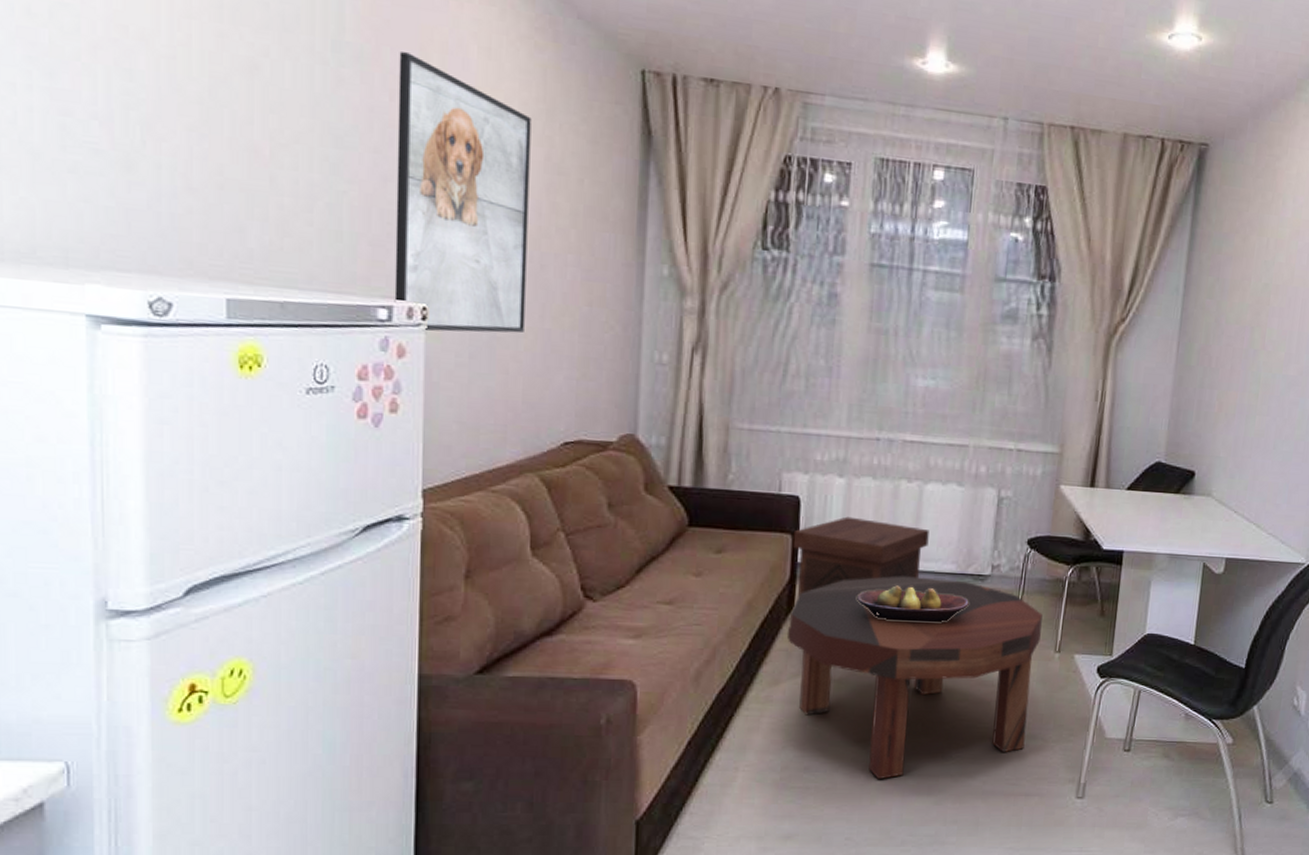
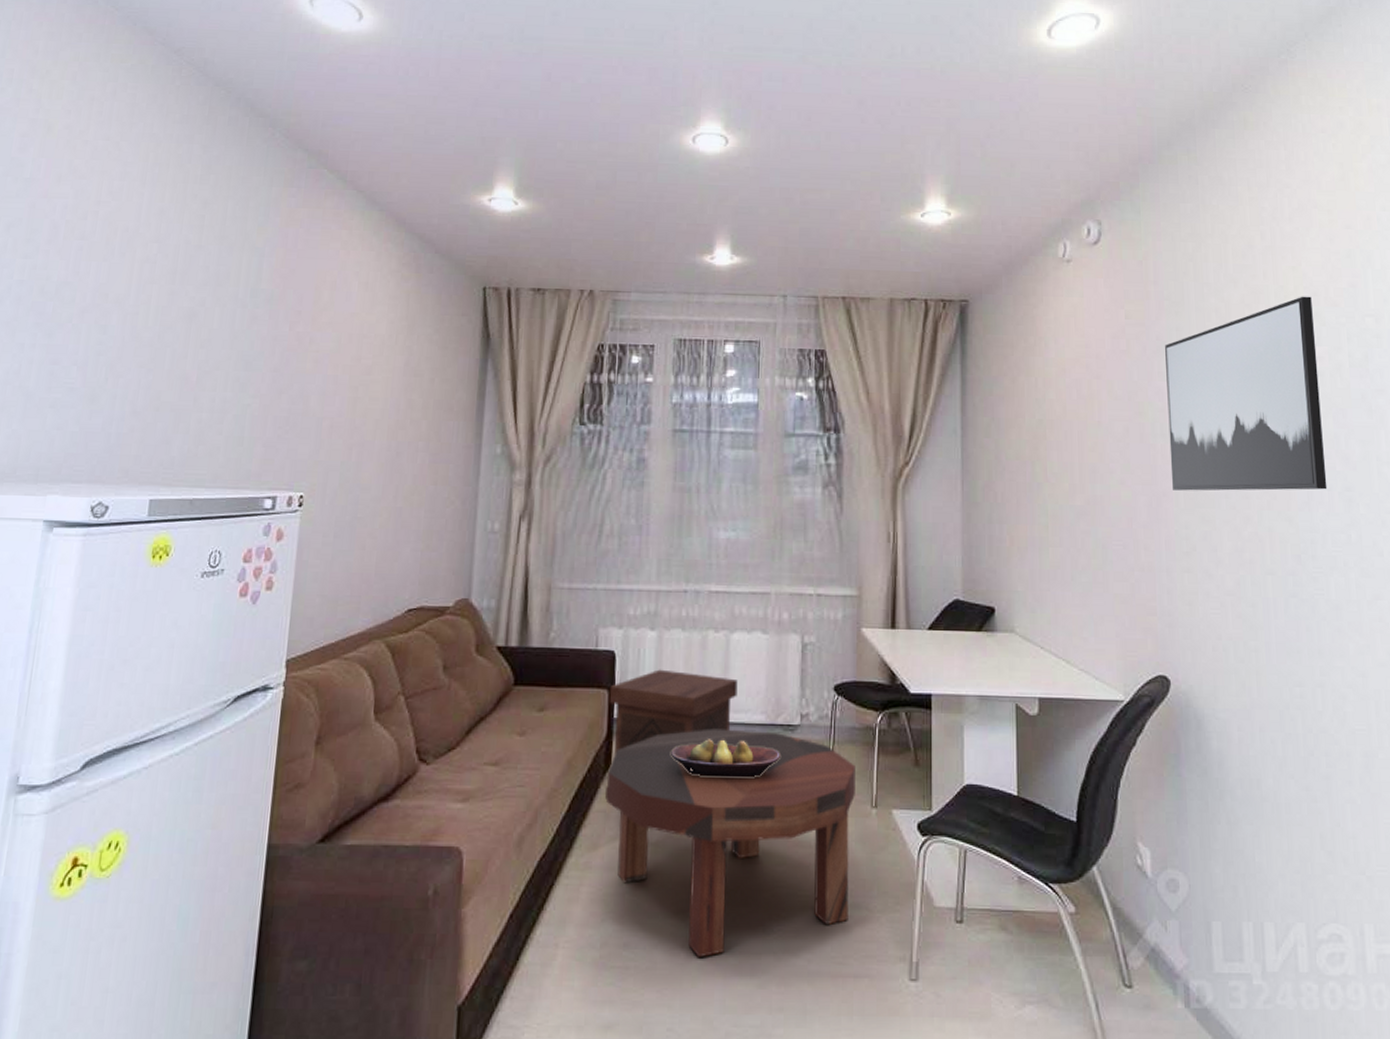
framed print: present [394,52,531,333] -> none [278,292,396,516]

